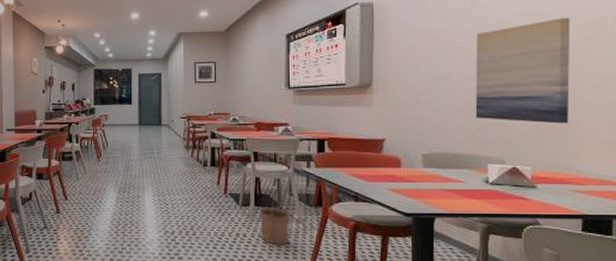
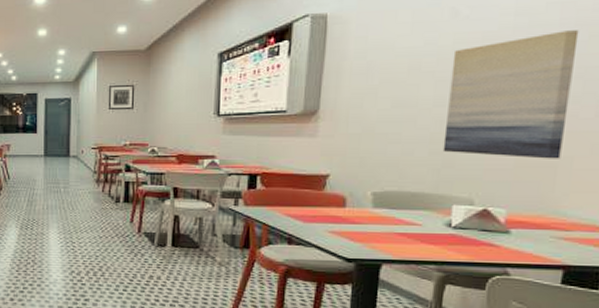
bucket: present [260,196,292,245] -> none [176,236,214,290]

